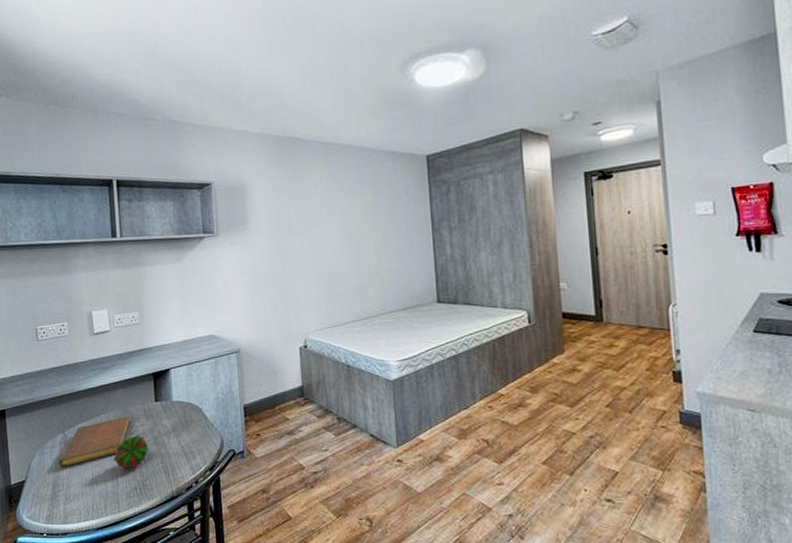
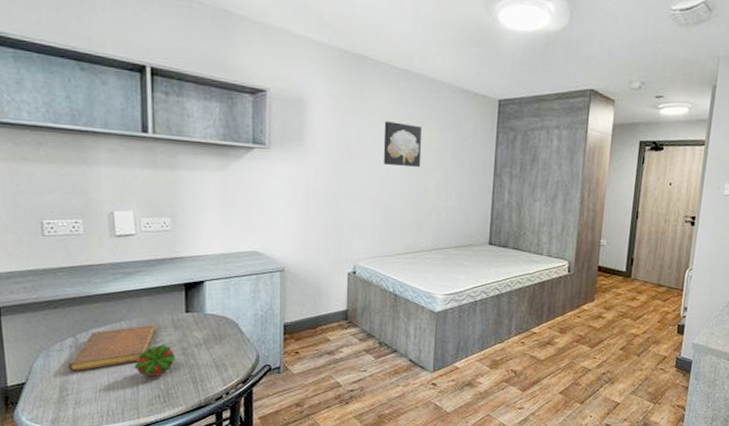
wall art: none [318,193,358,235] -> present [383,121,422,168]

